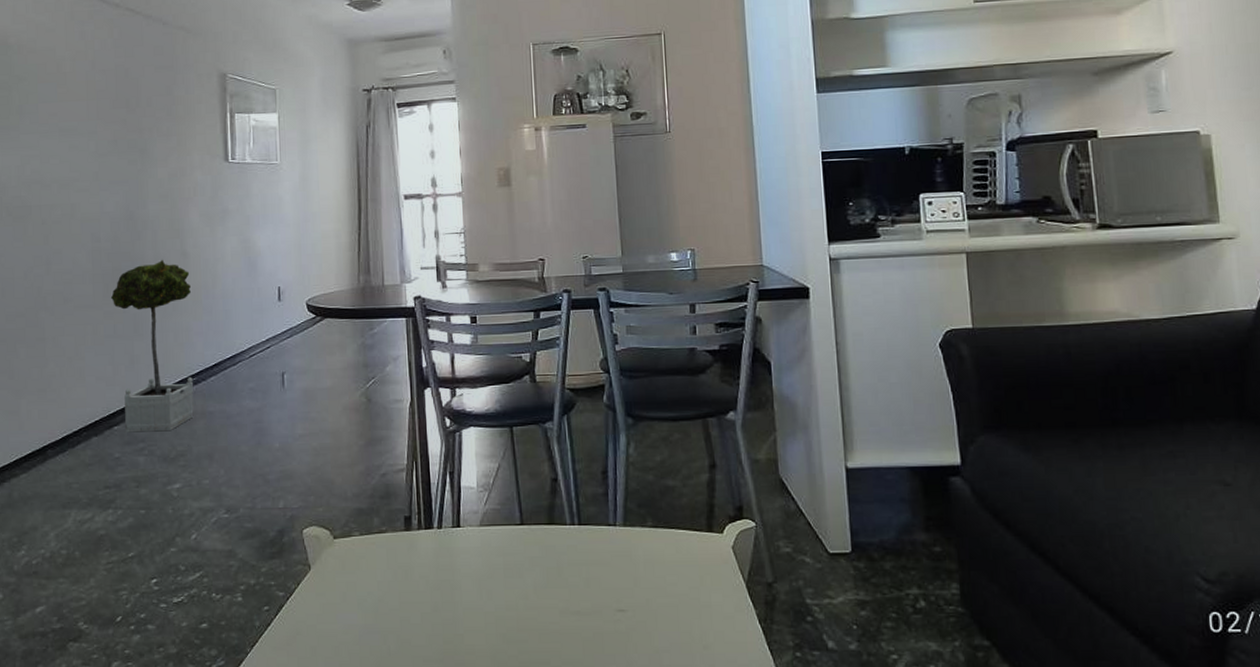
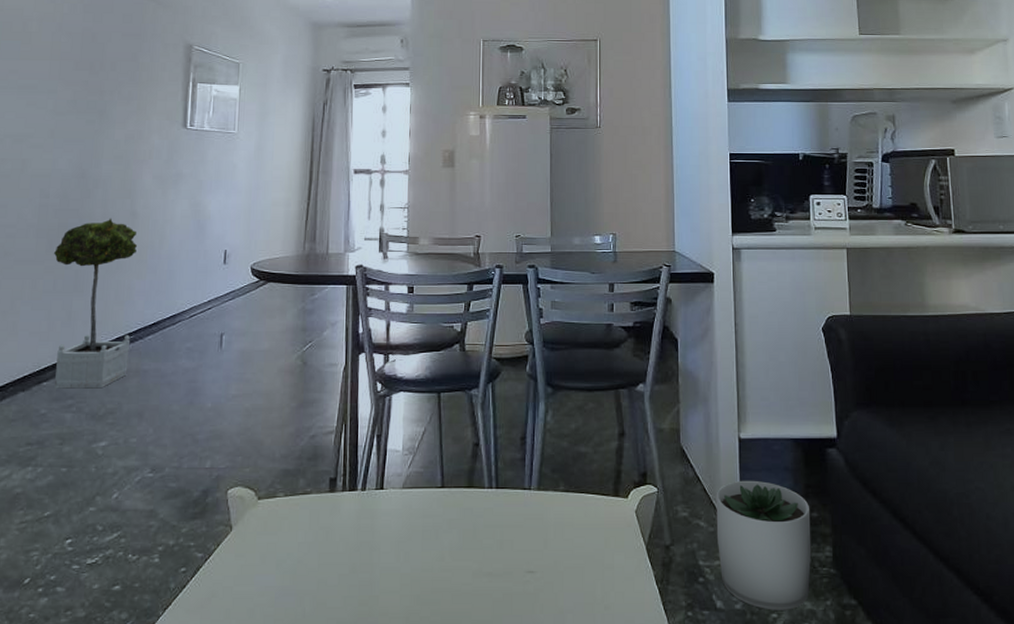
planter: none [822,513,936,651] -> present [716,480,812,611]

